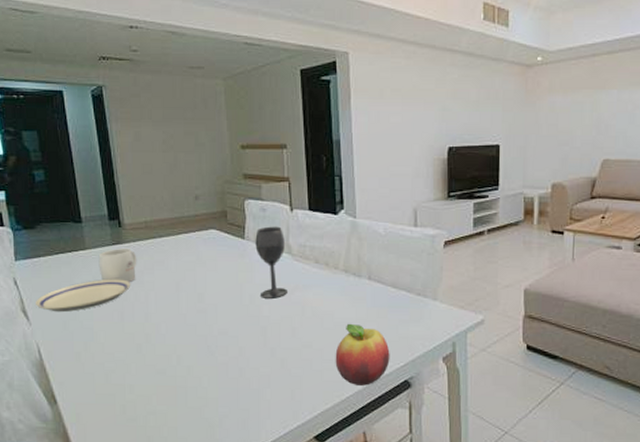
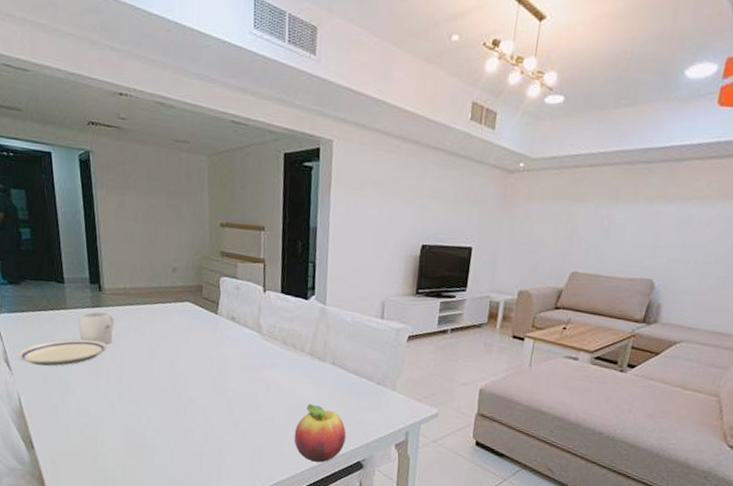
wine glass: present [255,226,287,299] -> none [227,304,257,374]

